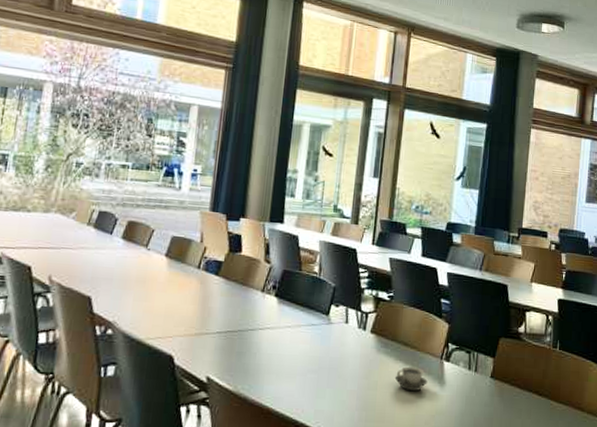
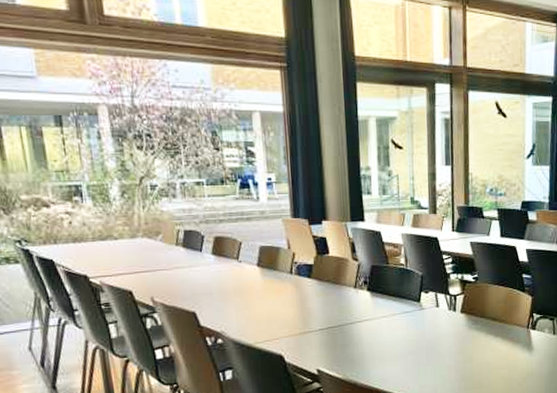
cup: present [394,366,428,392] -> none [487,338,517,360]

